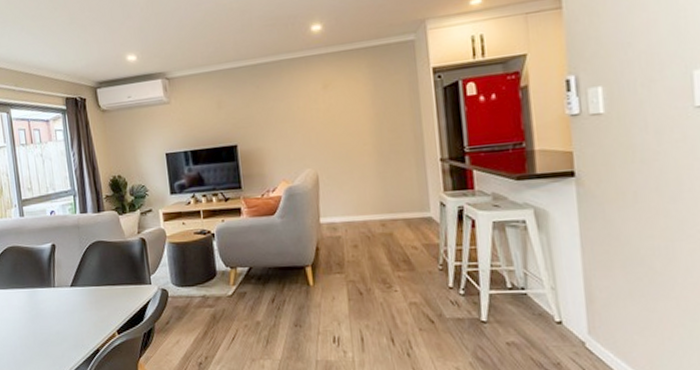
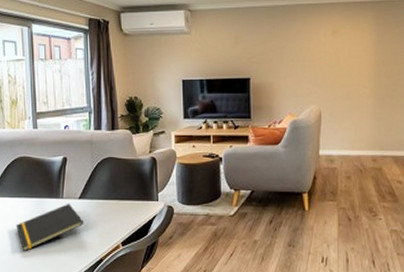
notepad: none [11,291,78,344] -> present [16,203,85,251]

